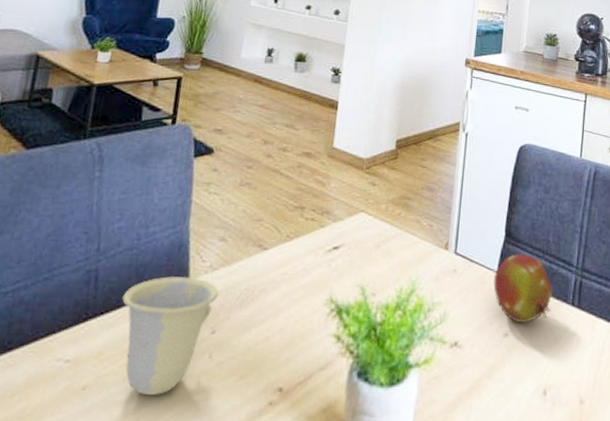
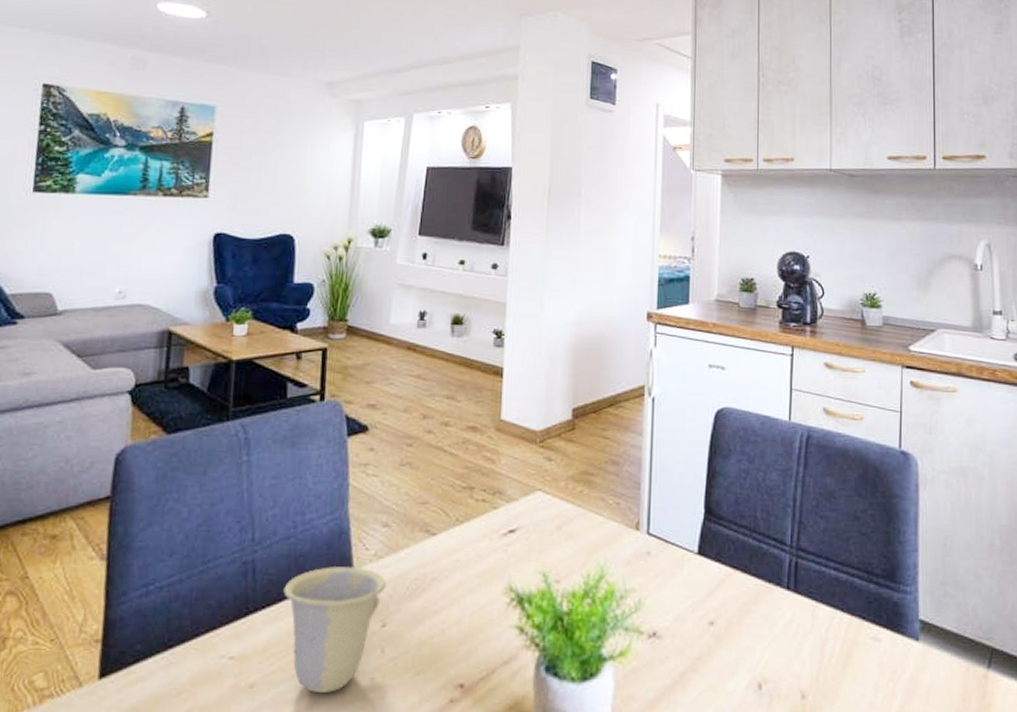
fruit: present [493,253,554,324] -> none [694,532,765,611]

